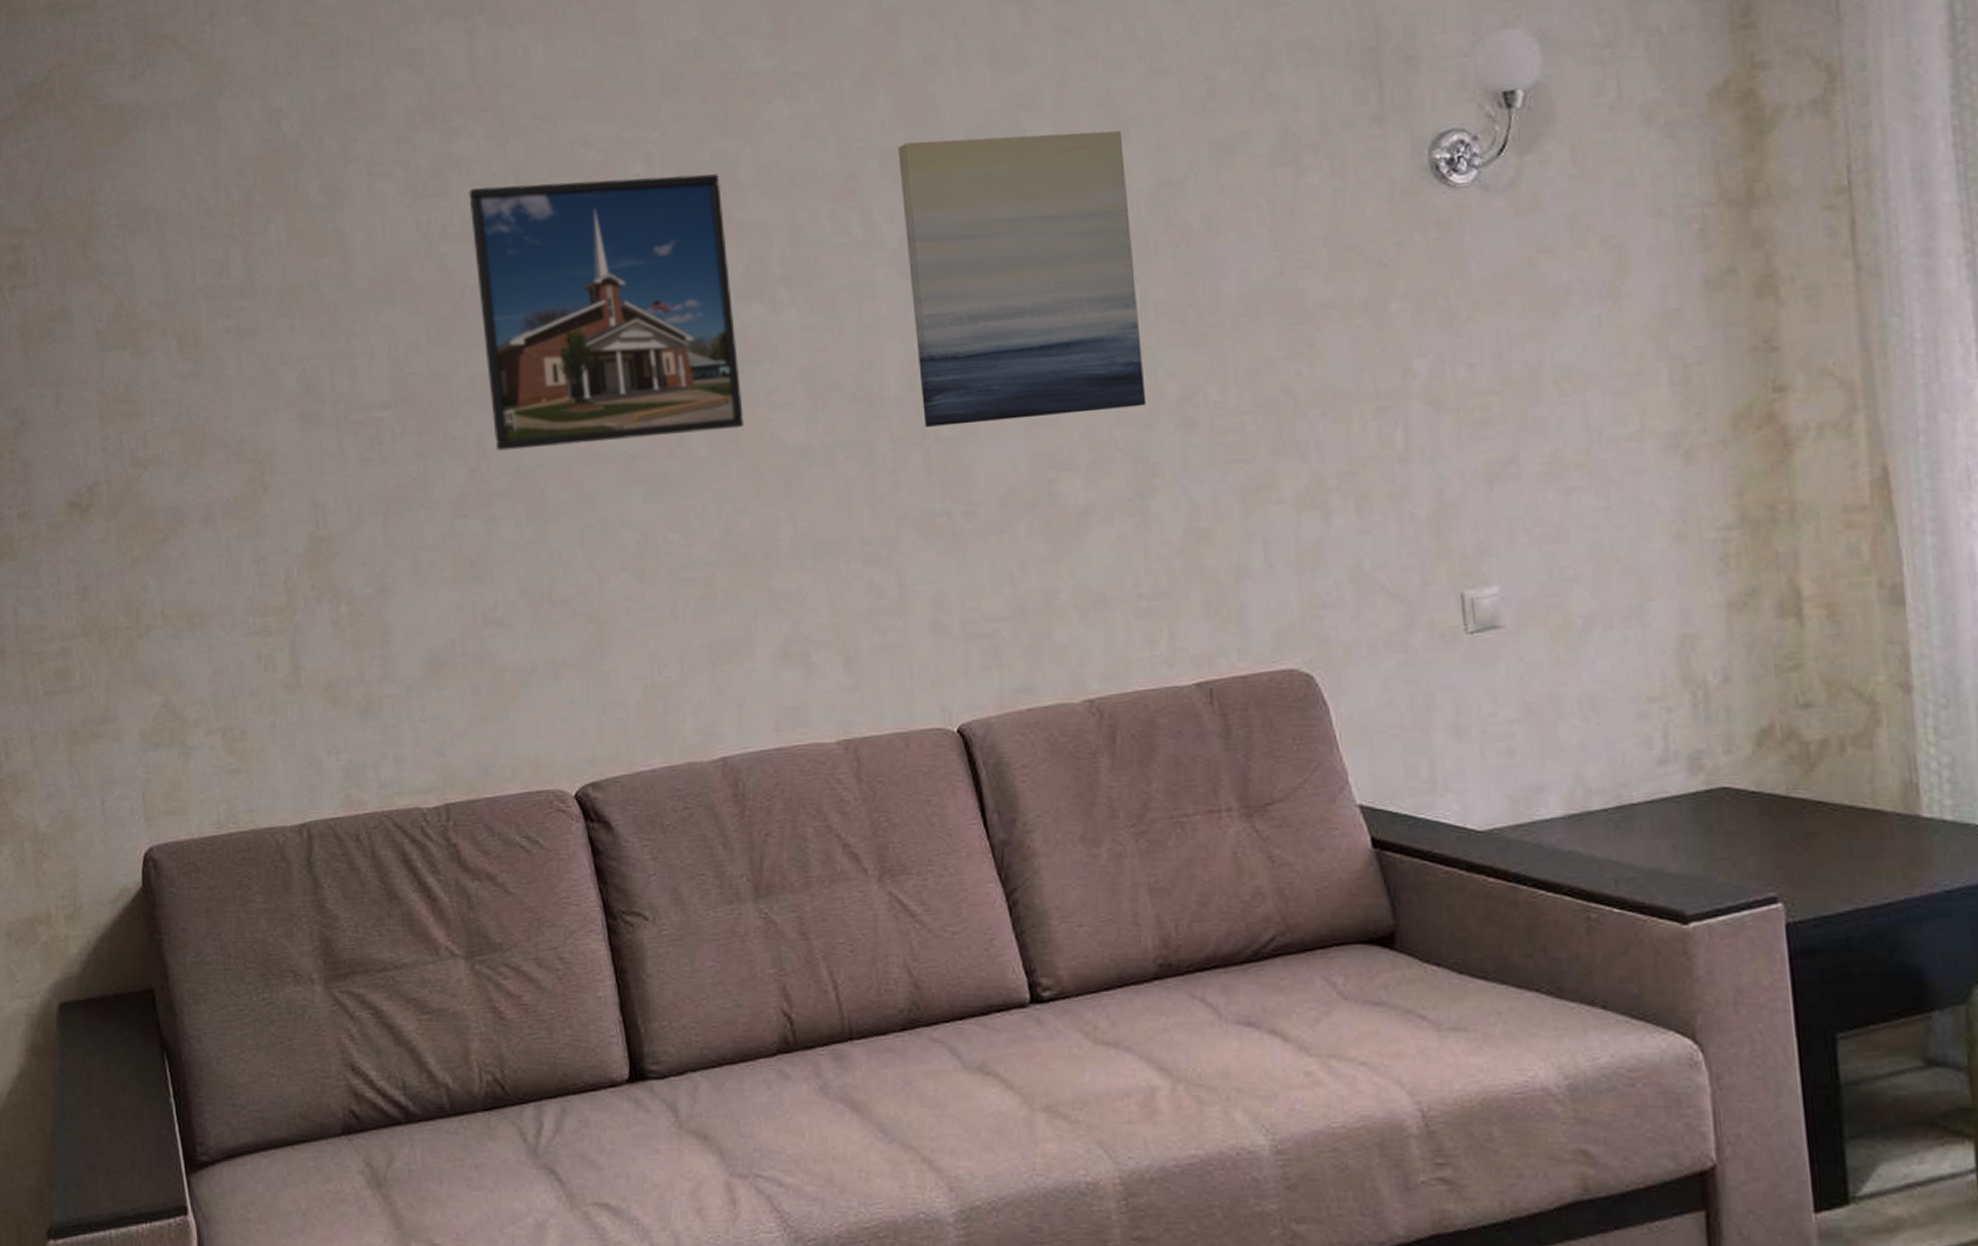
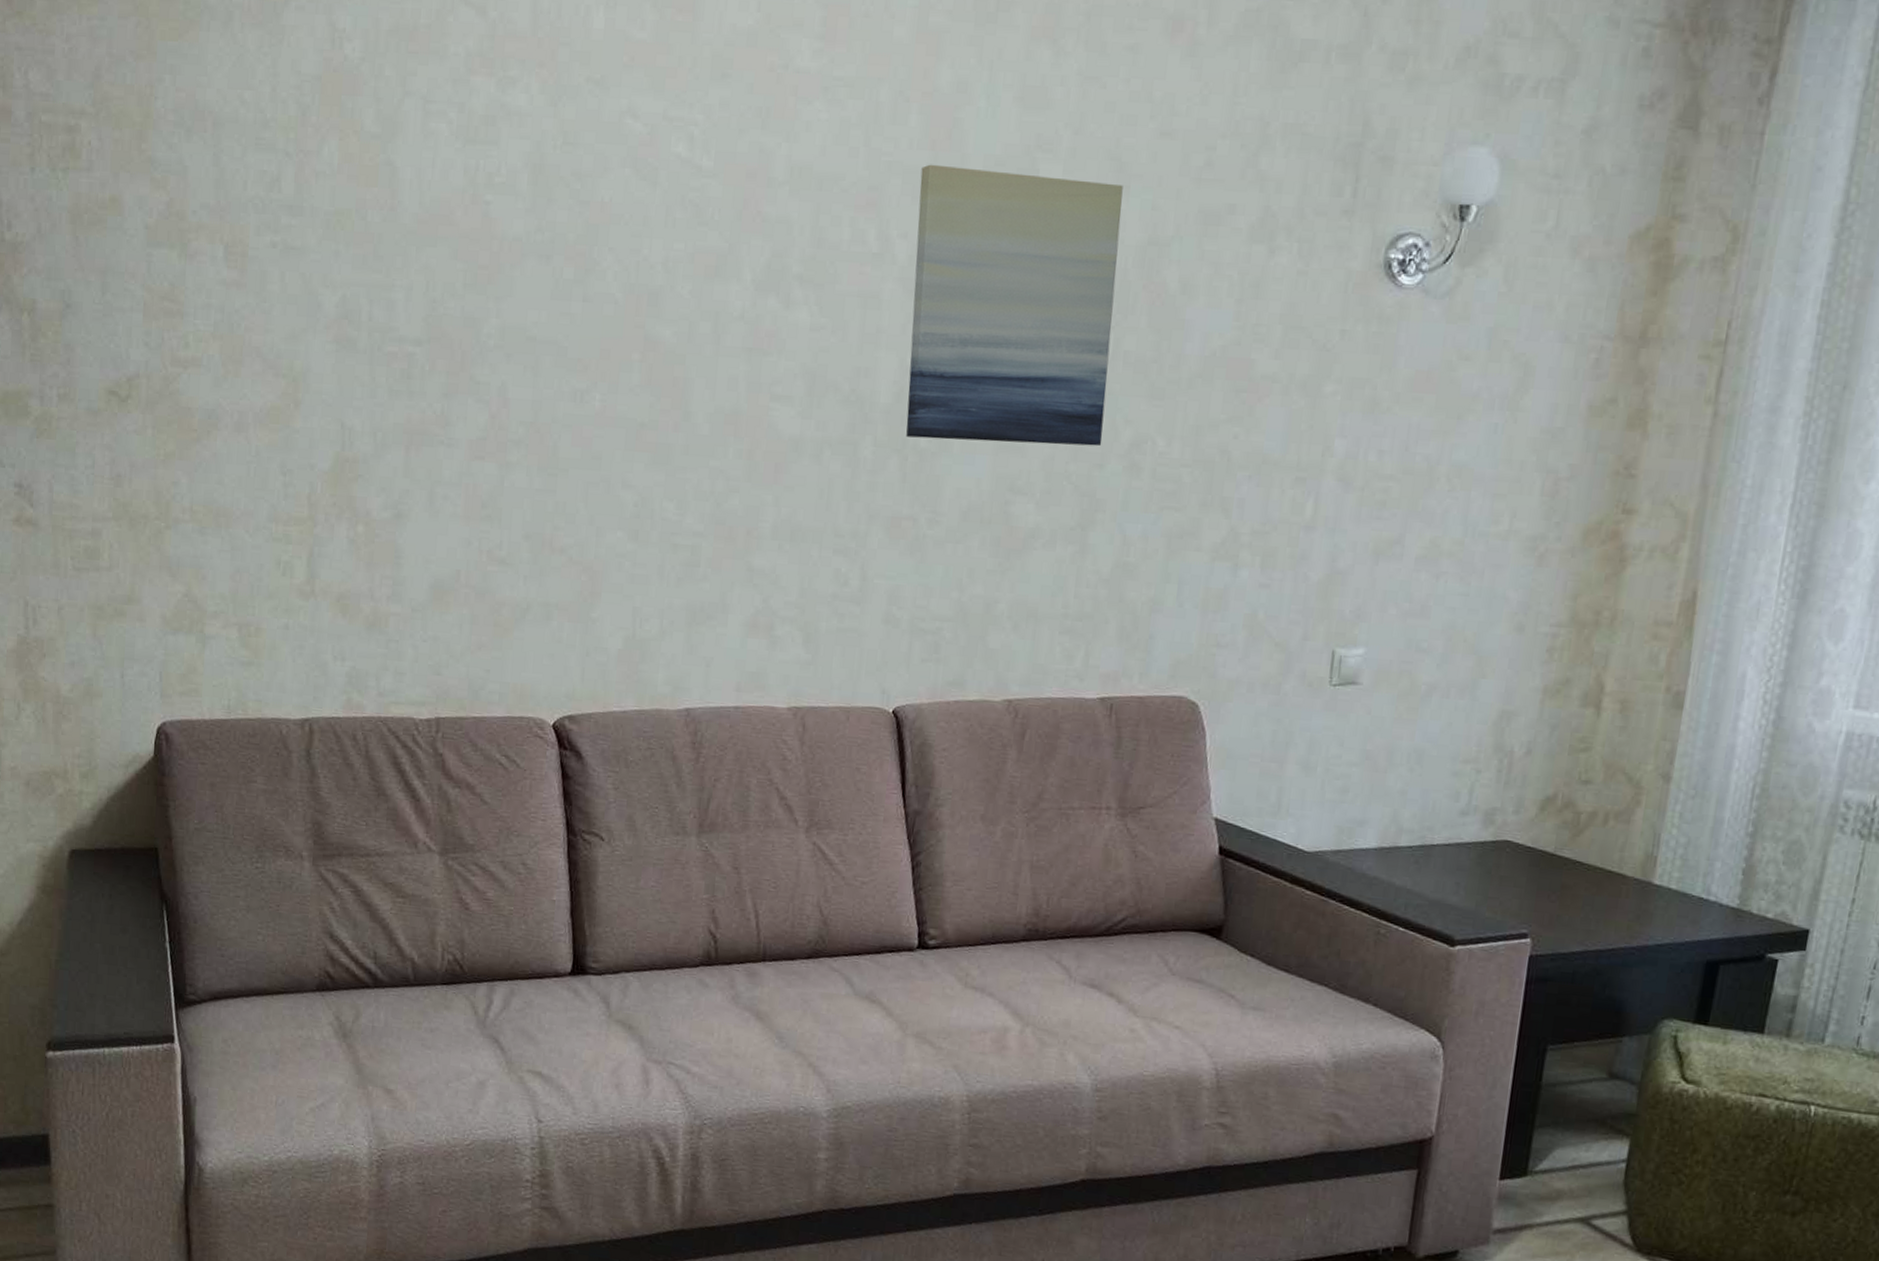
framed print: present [468,174,744,451] -> none [516,141,755,412]

